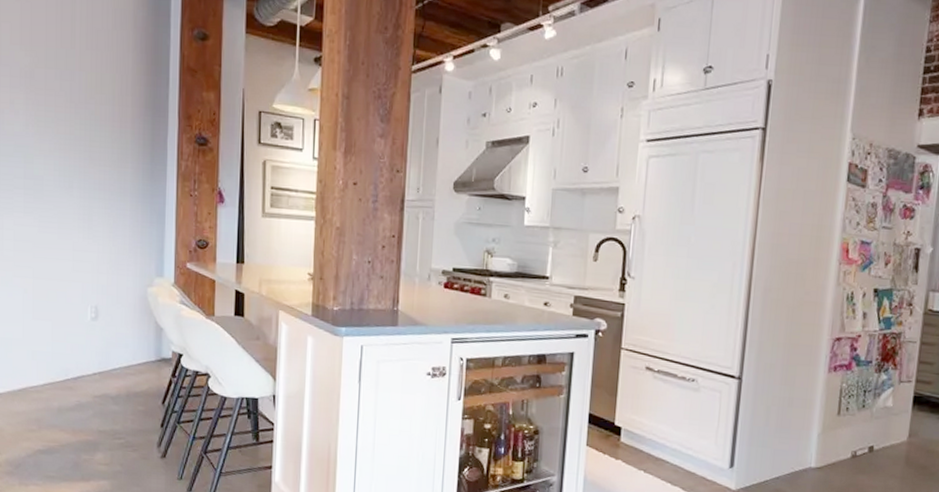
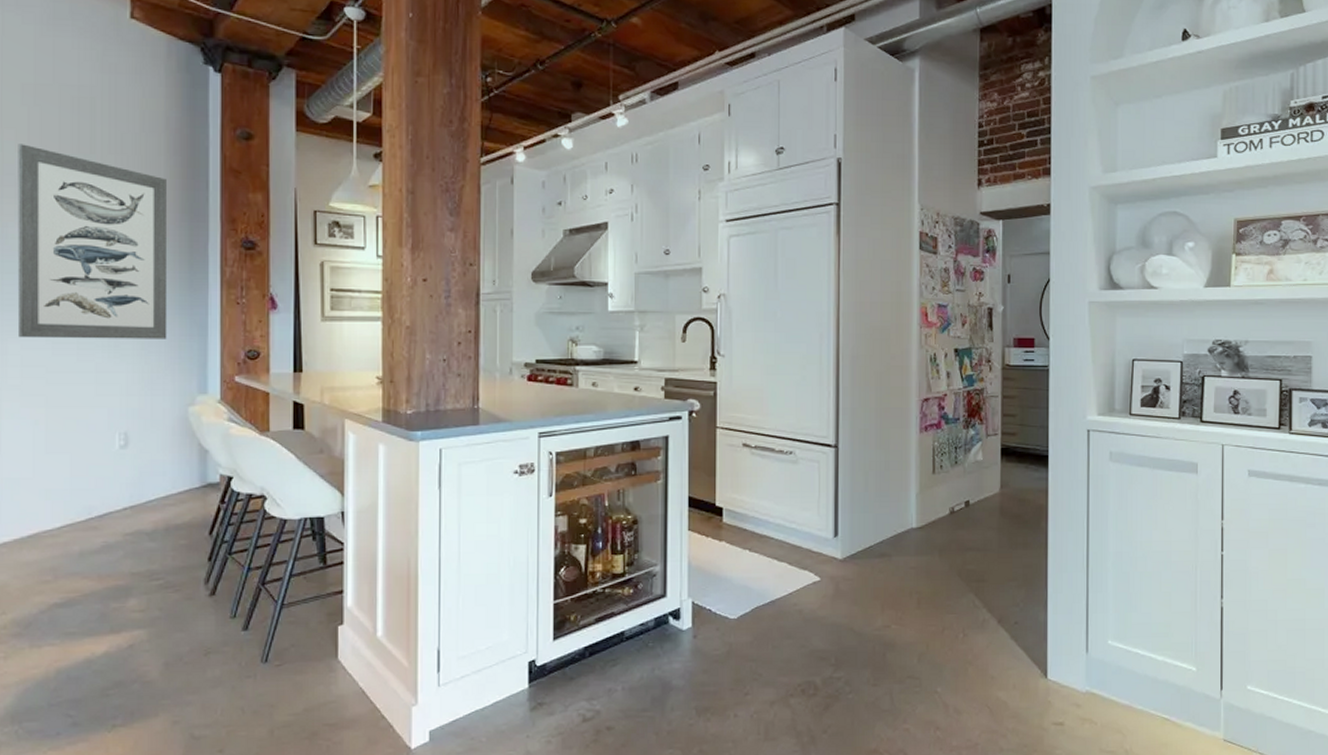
wall art: none [11,37,134,225] -> present [17,144,168,339]

